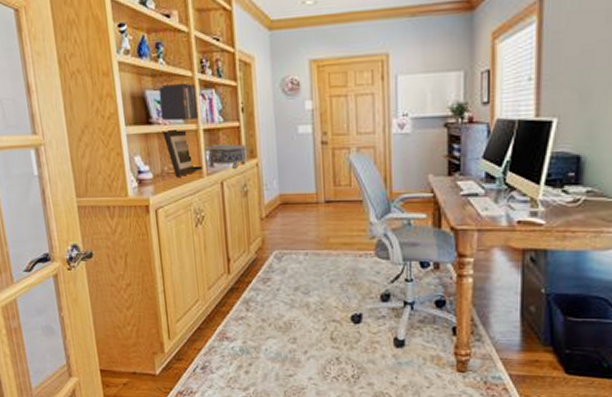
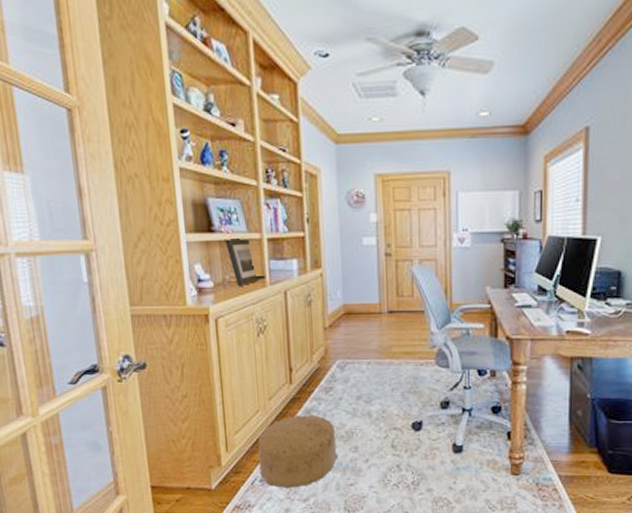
books: present [158,83,199,121] -> none [221,193,263,230]
pouf: none [198,304,277,377] -> present [258,414,338,488]
decorative bowl: present [207,144,247,169] -> none [271,254,312,278]

